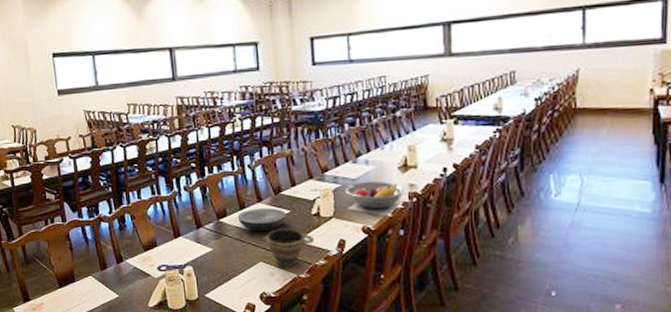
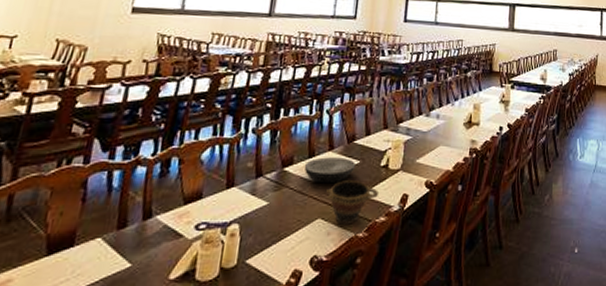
fruit bowl: present [345,181,405,208] -> none [415,135,467,163]

